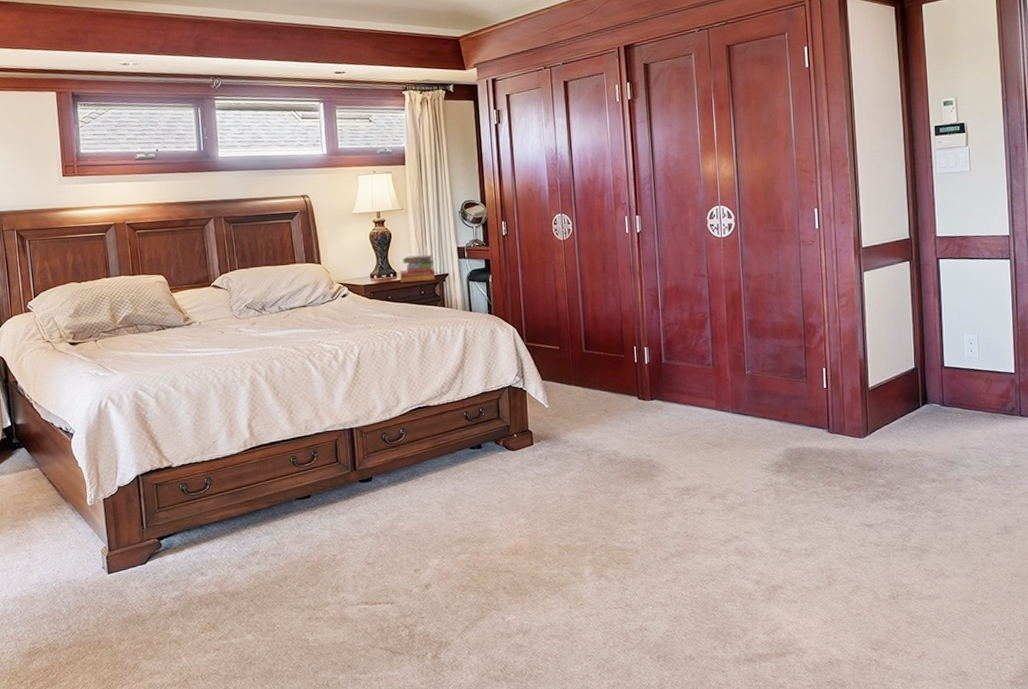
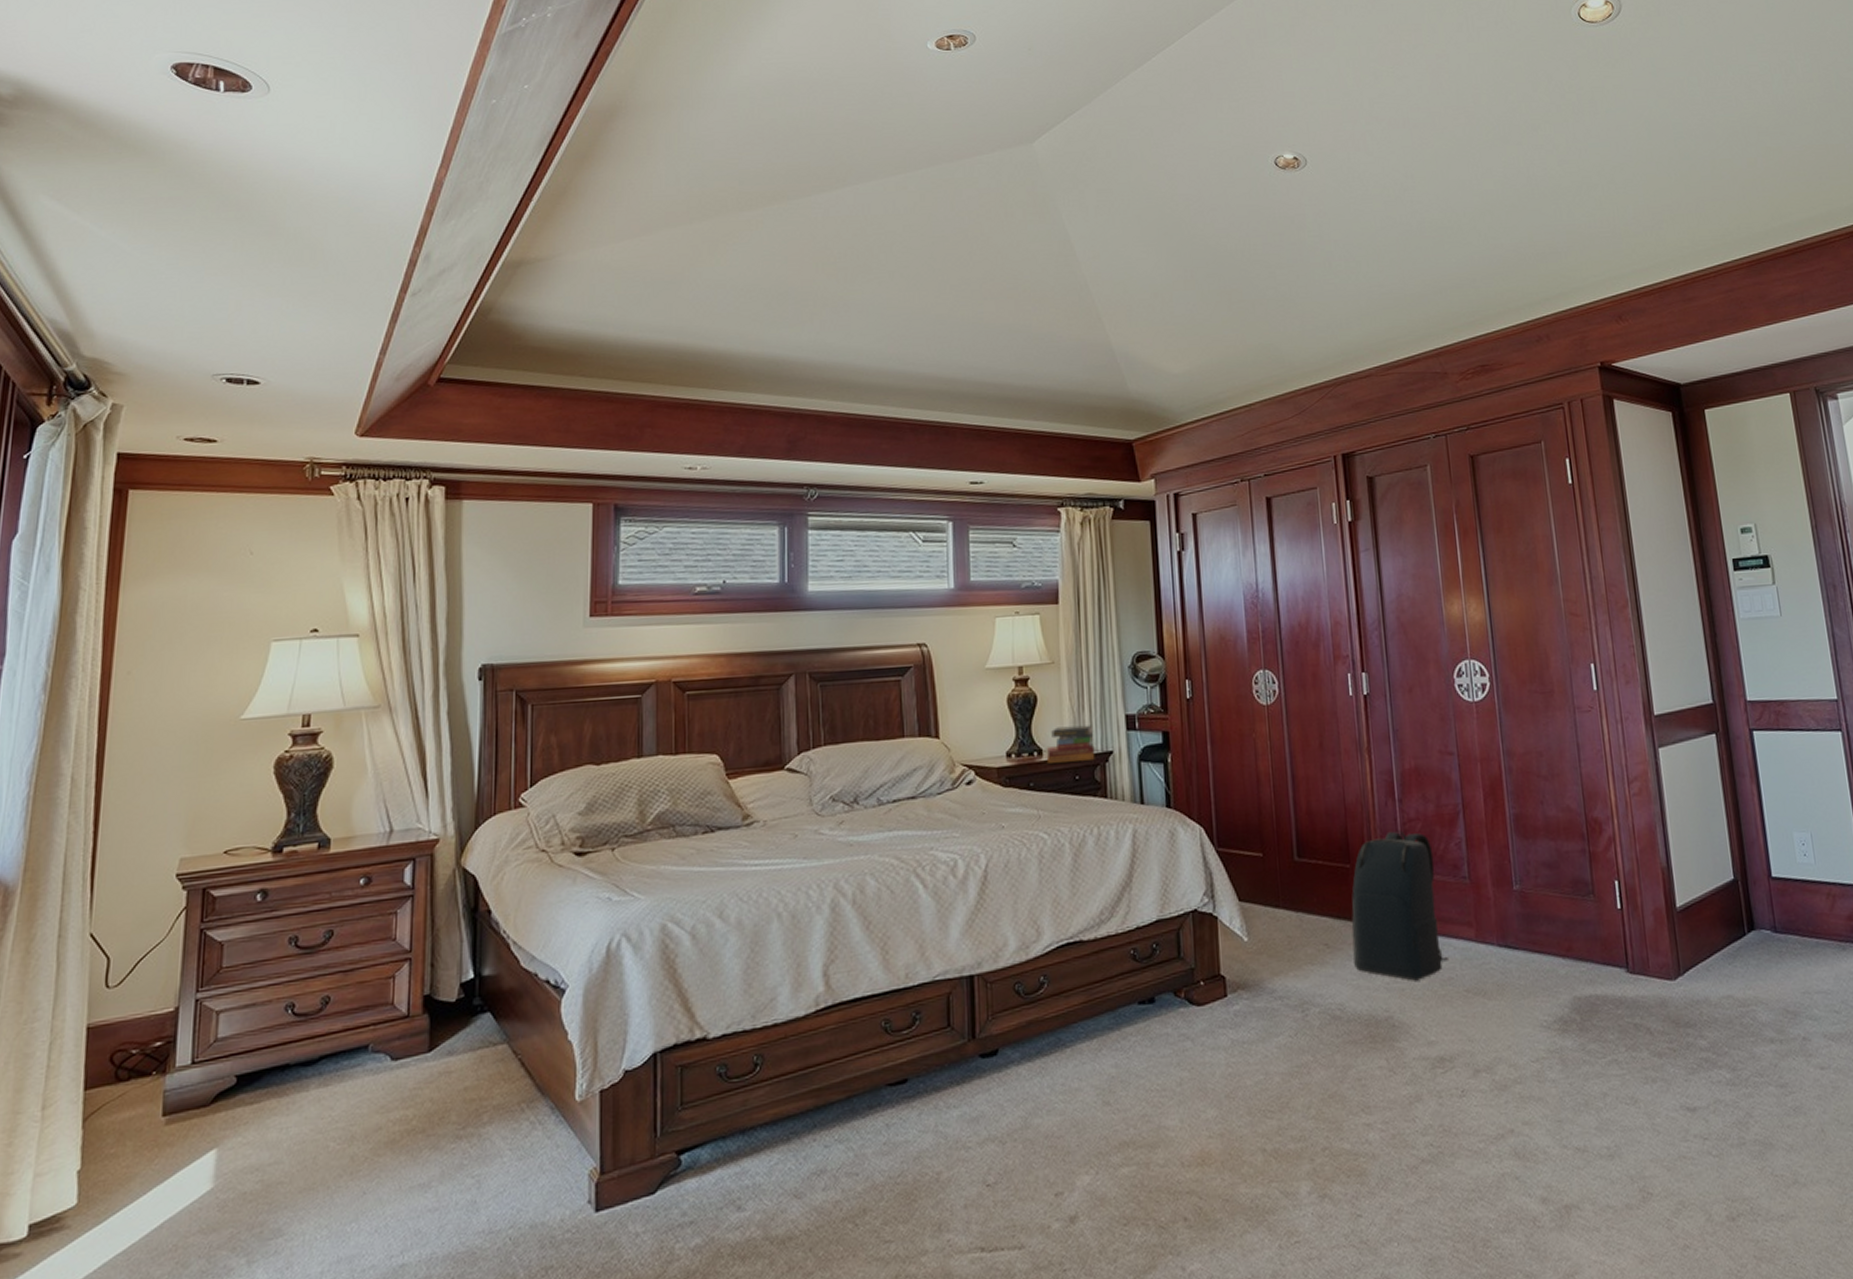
backpack: none [624,331,695,436] -> present [1351,830,1448,981]

